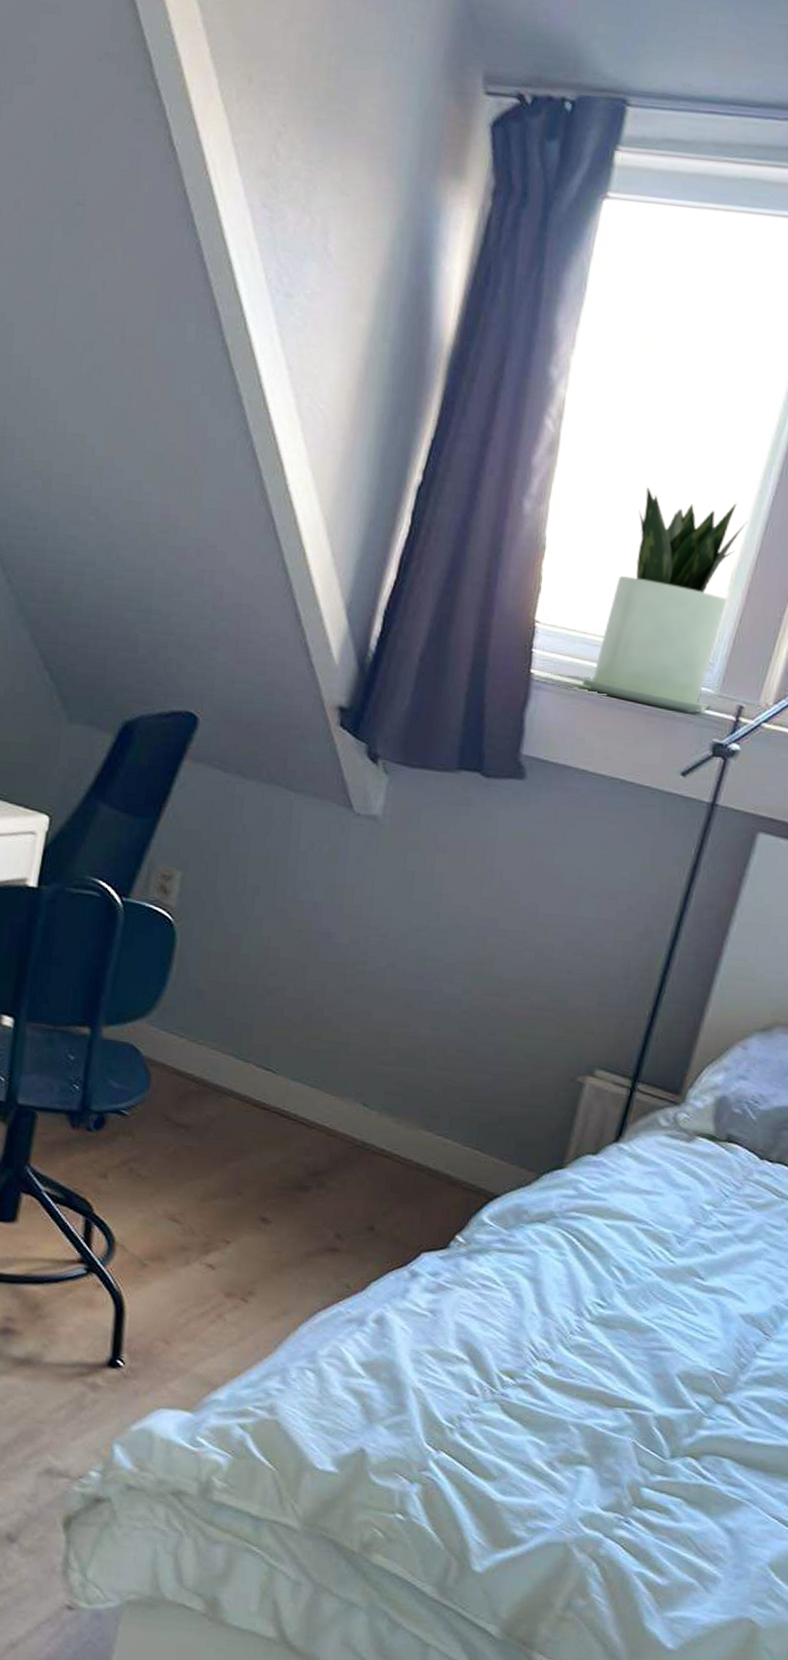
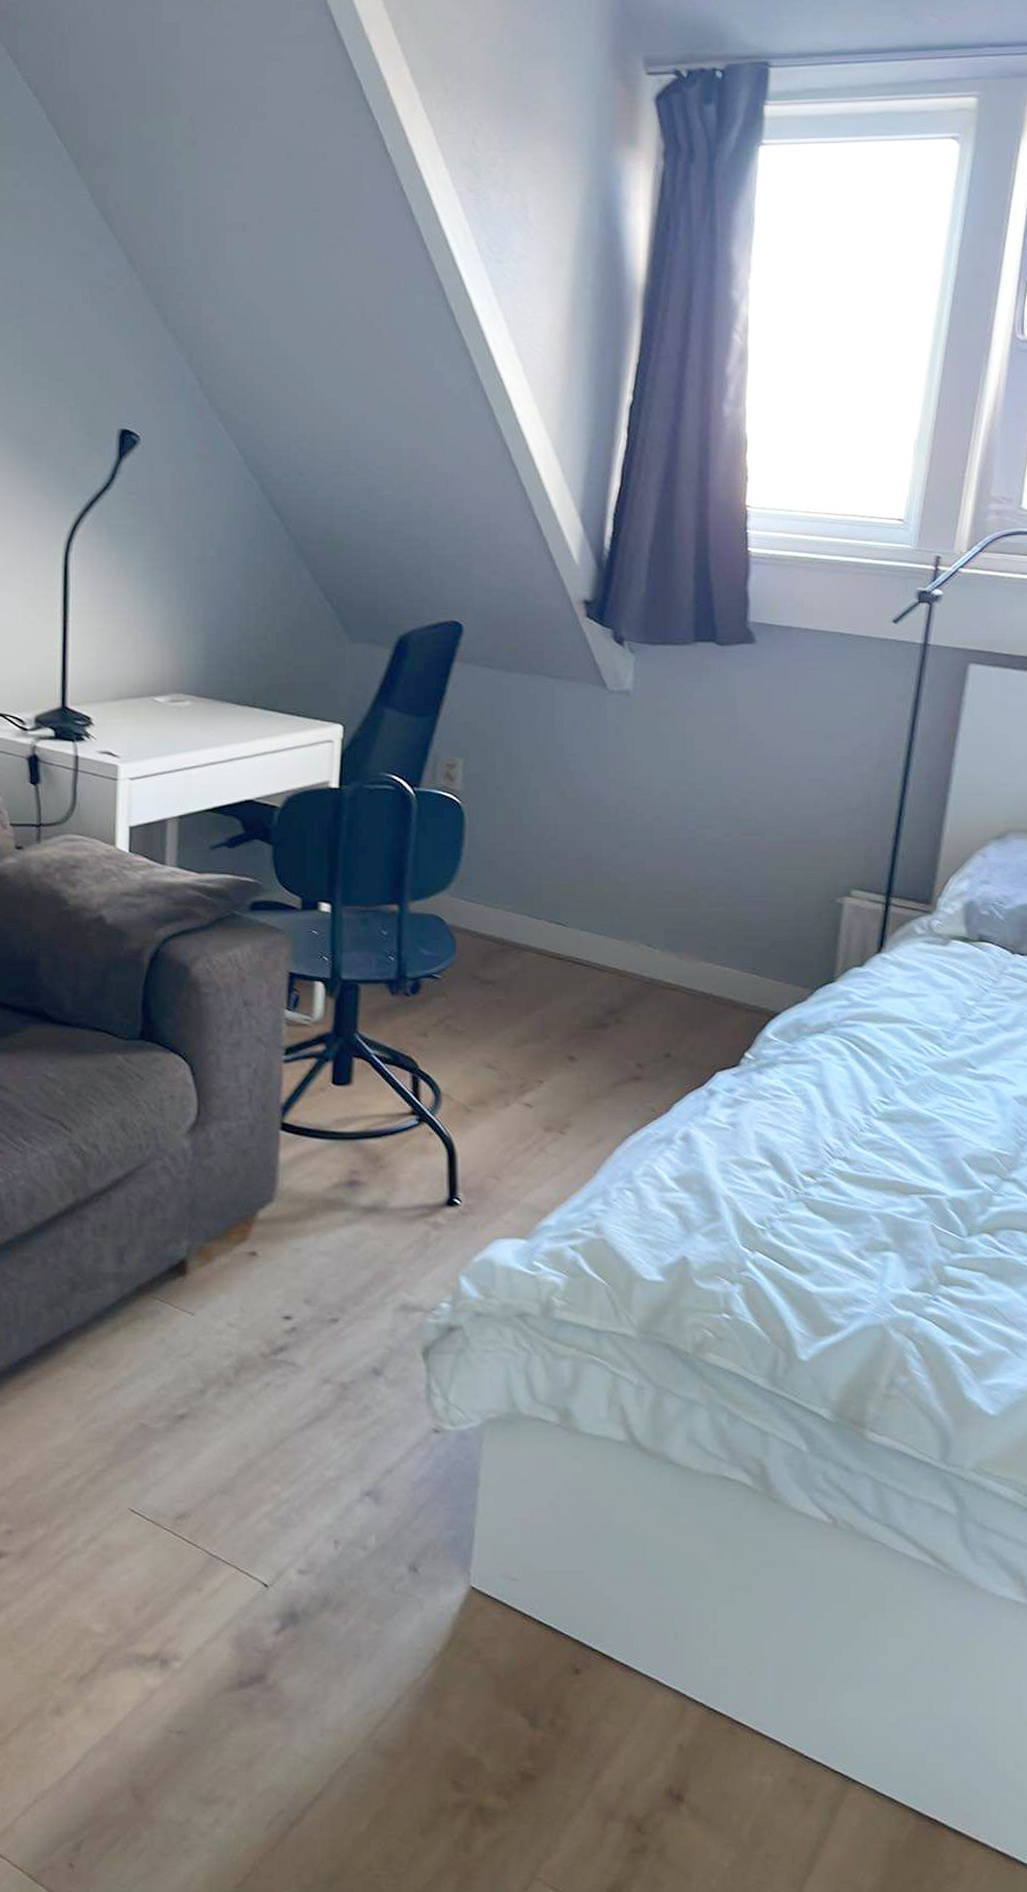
planter: present [580,488,748,714] -> none [793,381,922,568]

